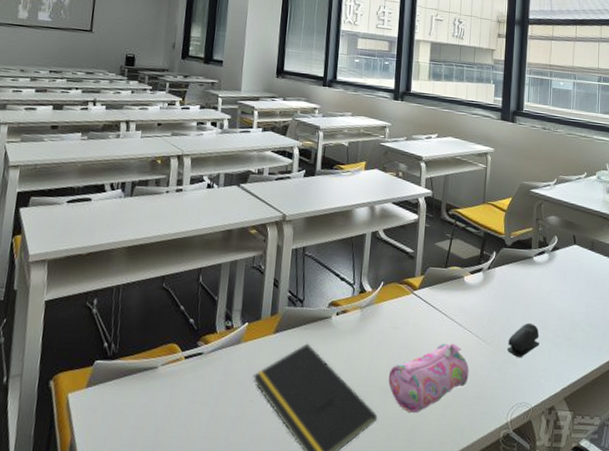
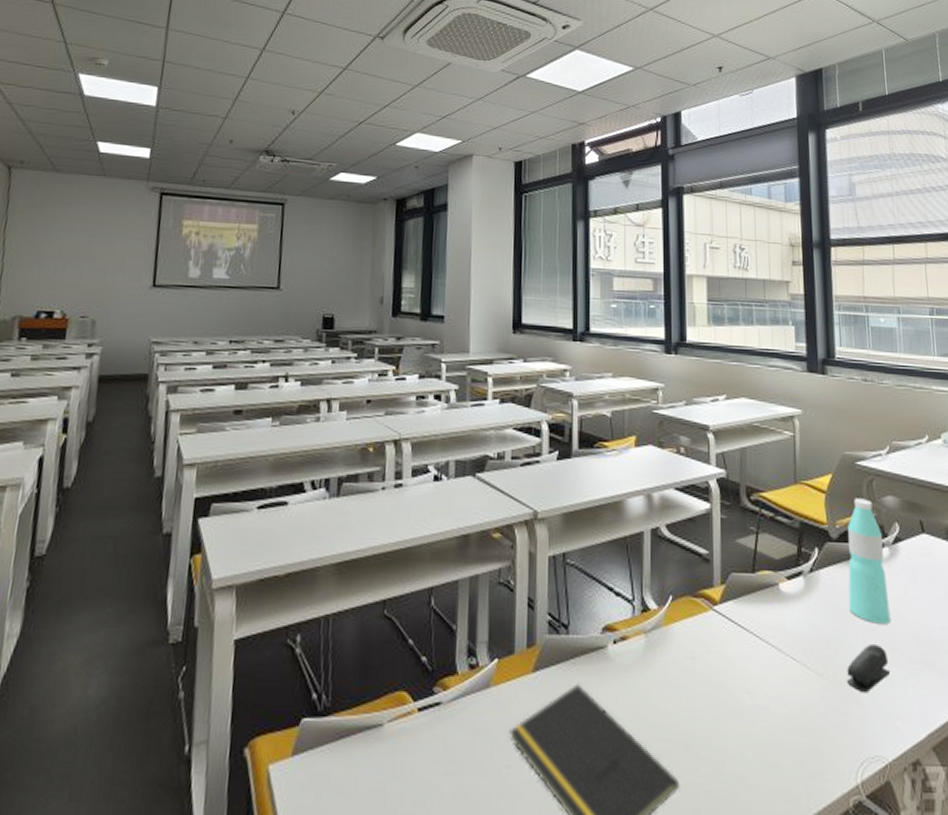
pencil case: present [388,343,469,414] -> none [689,676,799,777]
water bottle: none [514,216,545,309] -> present [848,498,891,624]

